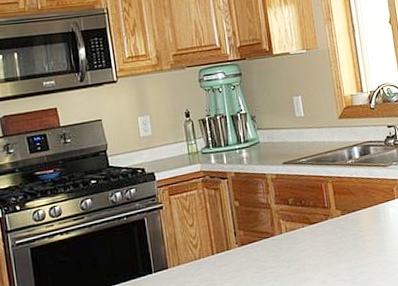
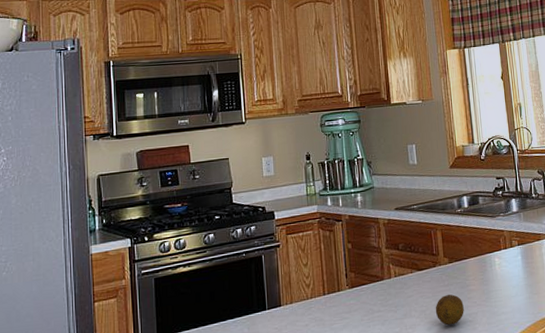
fruit: none [329,246,359,277] -> present [435,294,464,326]

